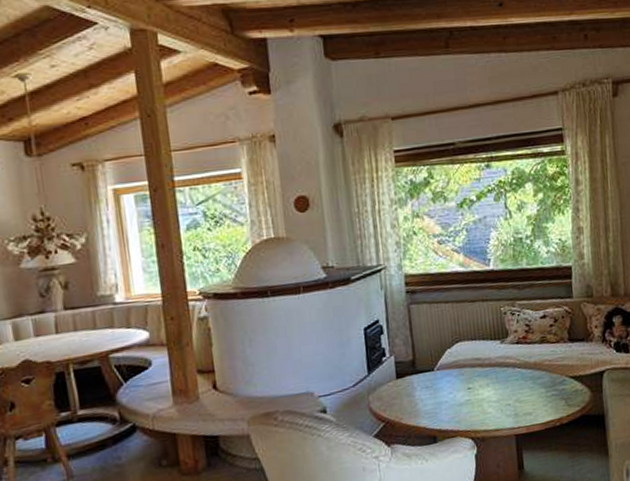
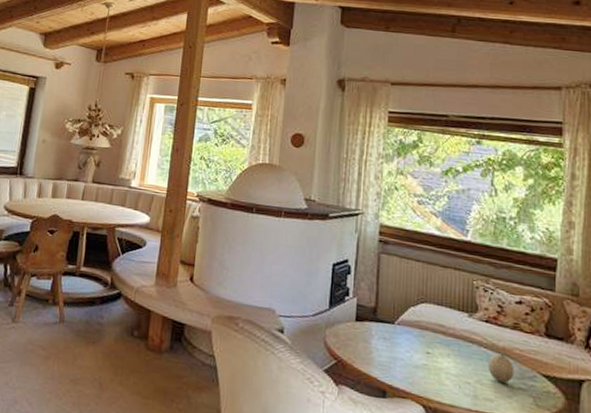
fruit: none [523,362,547,395] -> present [488,344,516,383]

